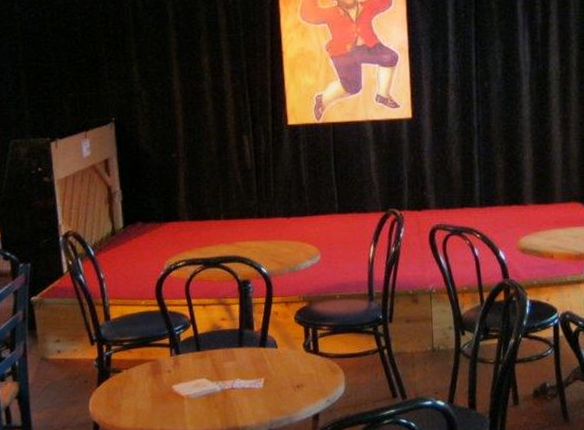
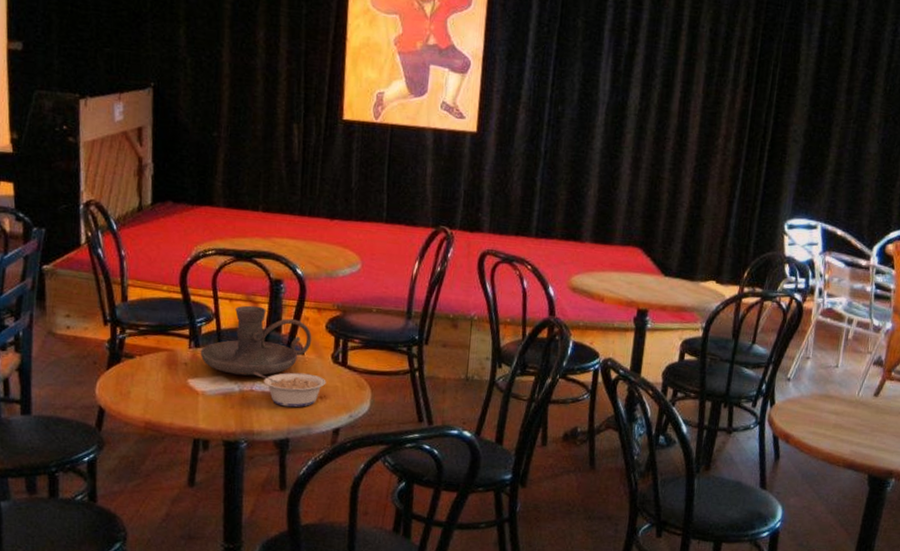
candle holder: none [181,308,283,375] -> present [200,305,312,376]
legume: none [232,365,301,400] -> present [253,371,326,408]

